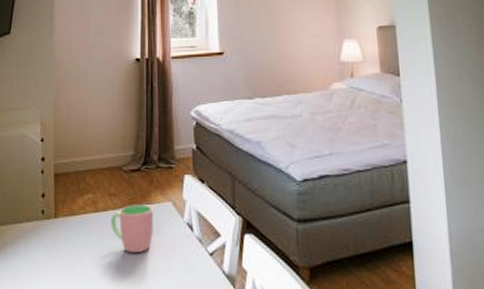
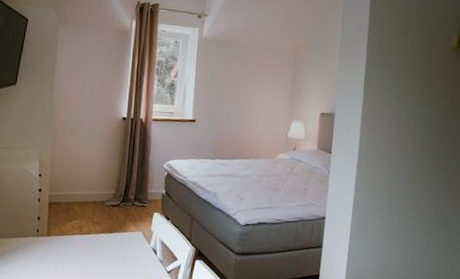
cup: present [111,204,154,254] -> none [92,231,128,267]

